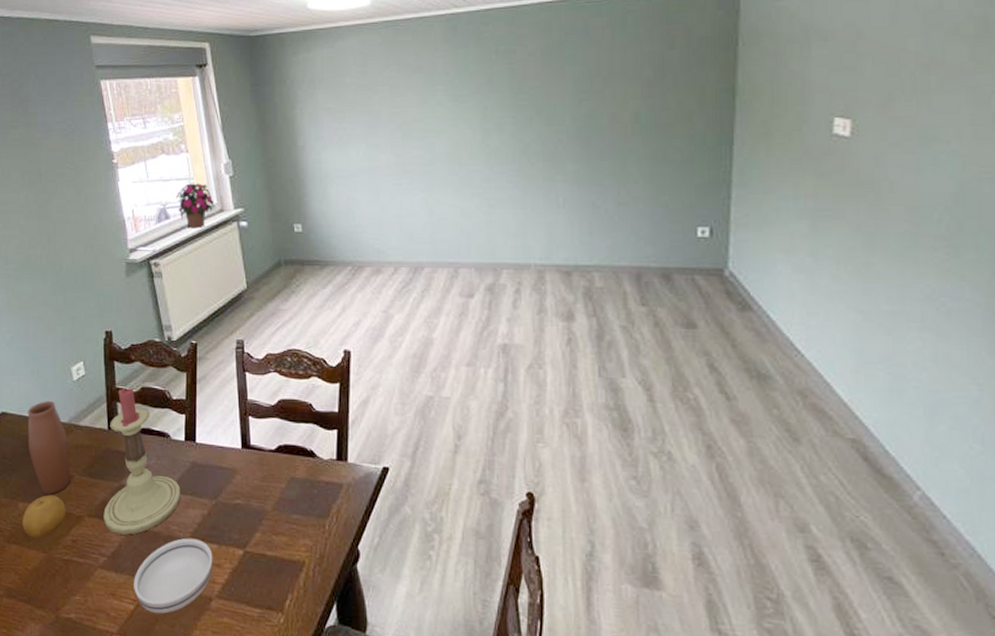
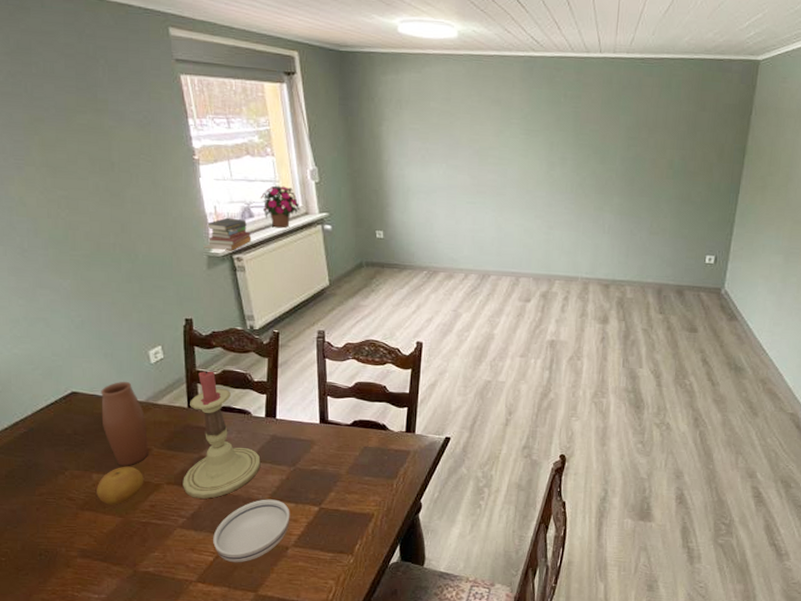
books: none [122,221,168,255] -> present [203,217,252,250]

